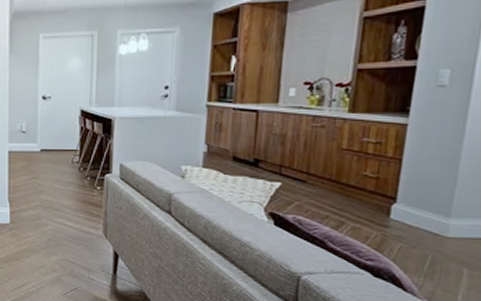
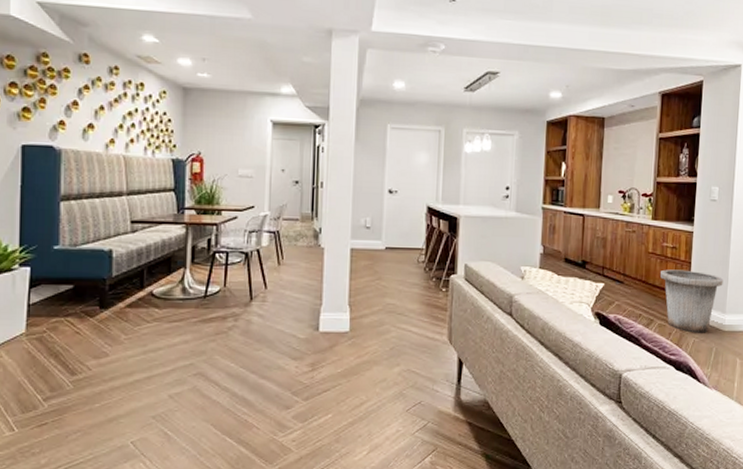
trash can: none [357,167,450,239] -> present [660,269,724,333]

